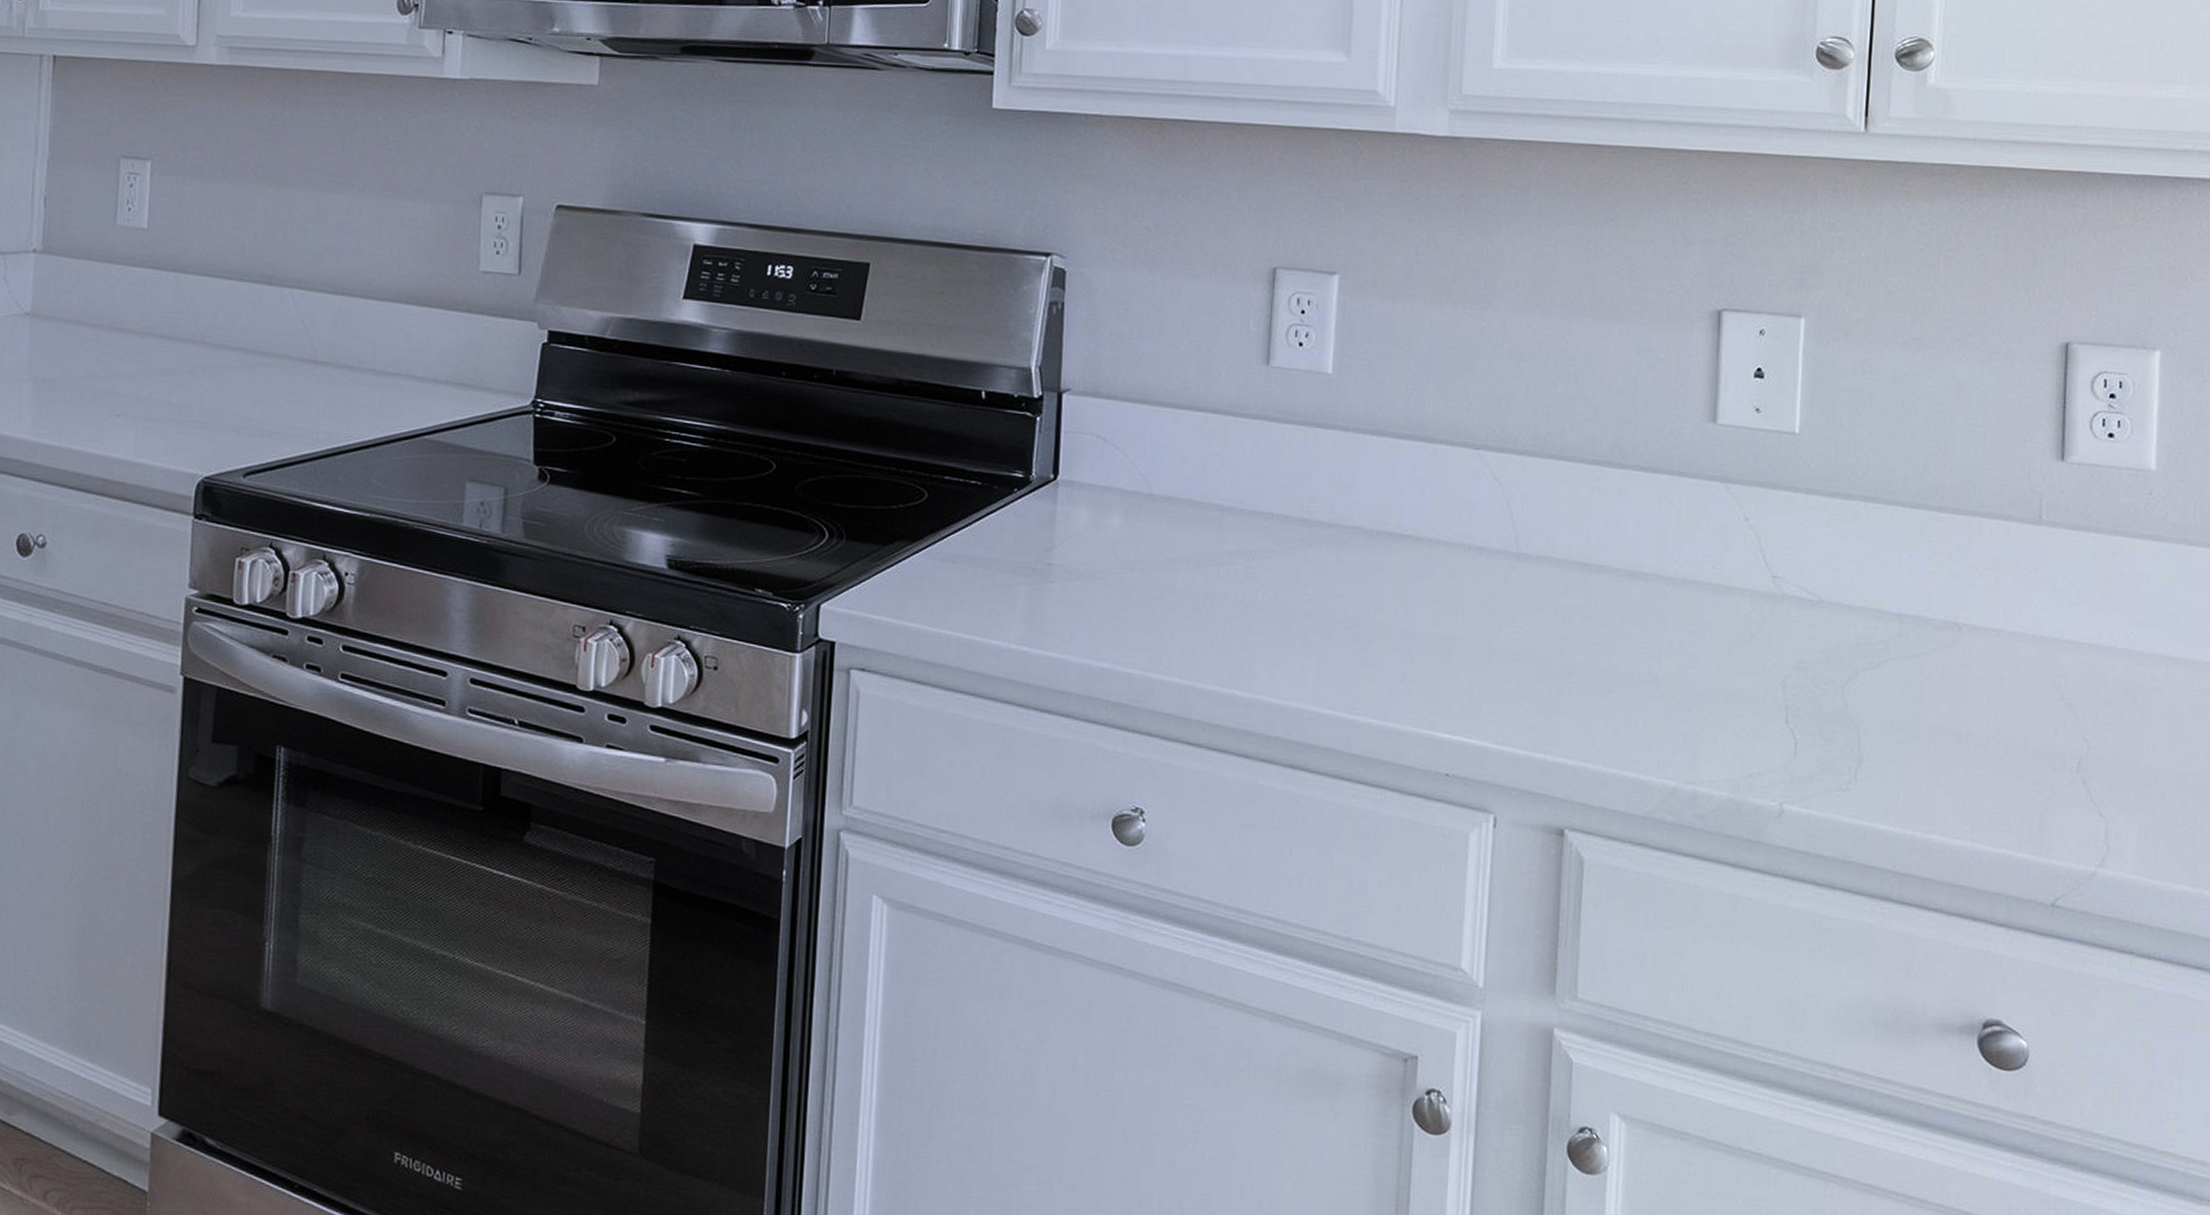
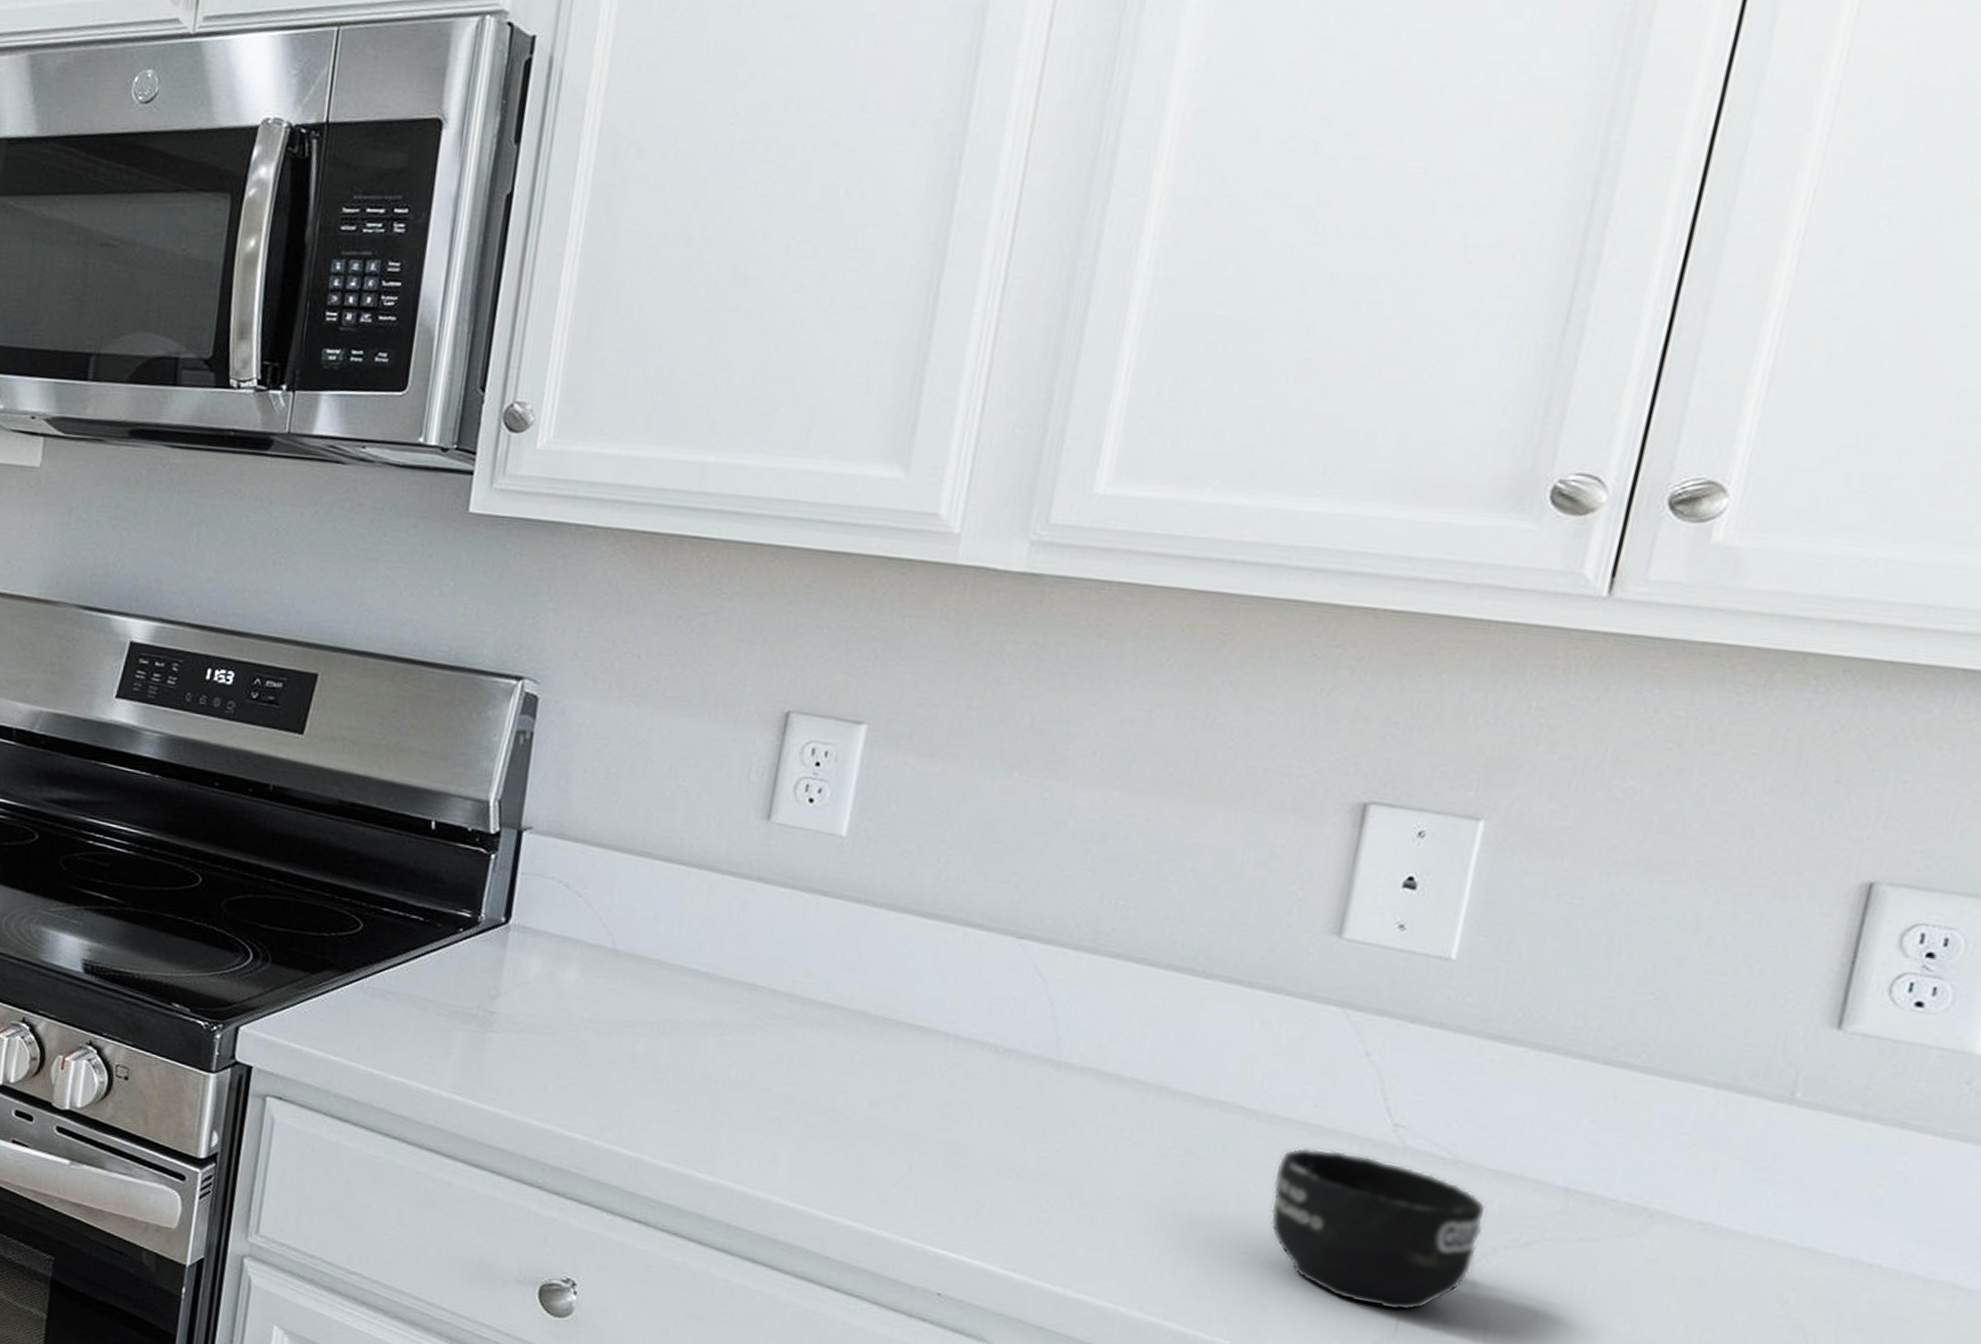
mug: none [1691,604,1847,736] -> present [1270,1147,1487,1311]

